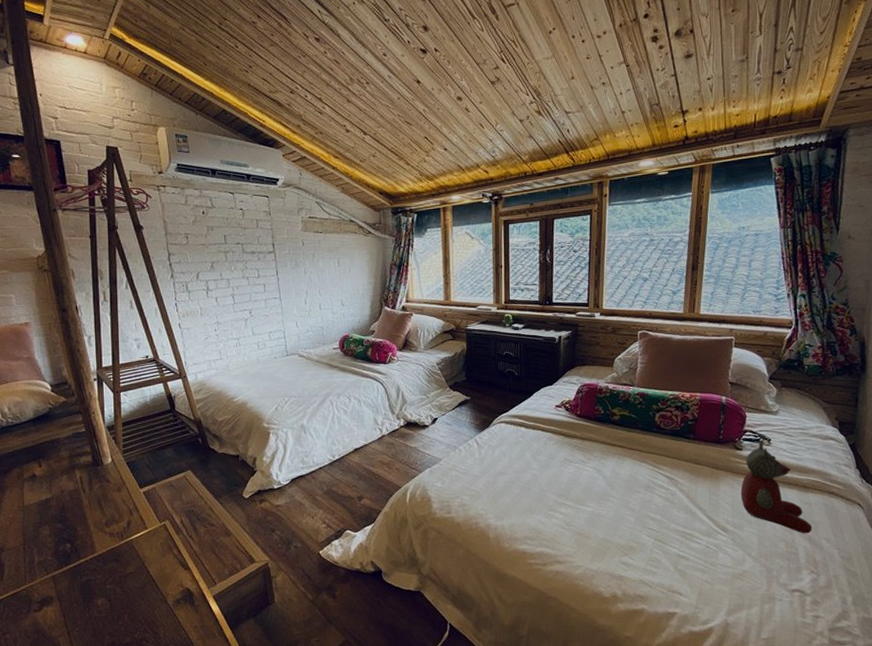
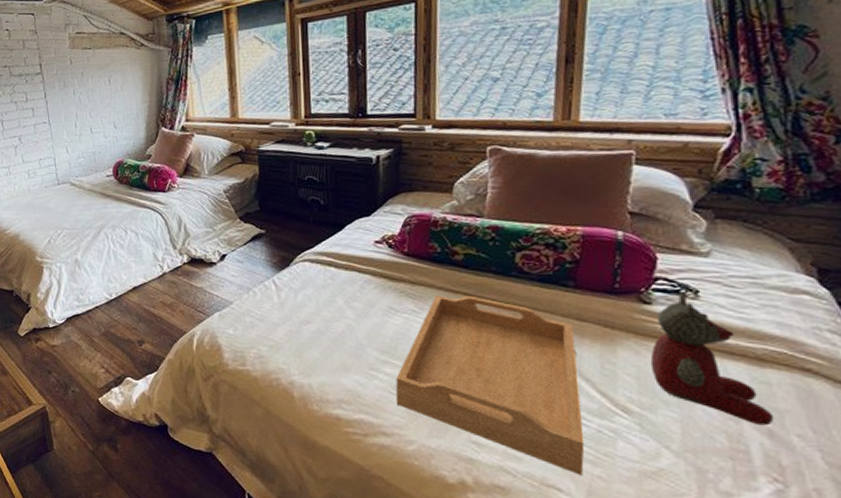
serving tray: none [568,448,698,582] -> present [395,295,585,476]

